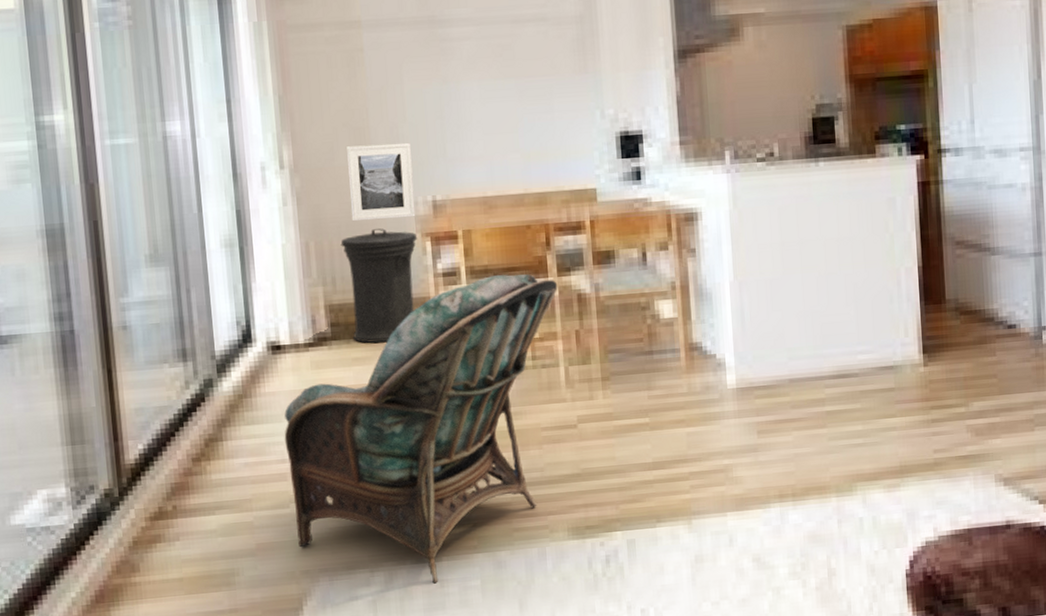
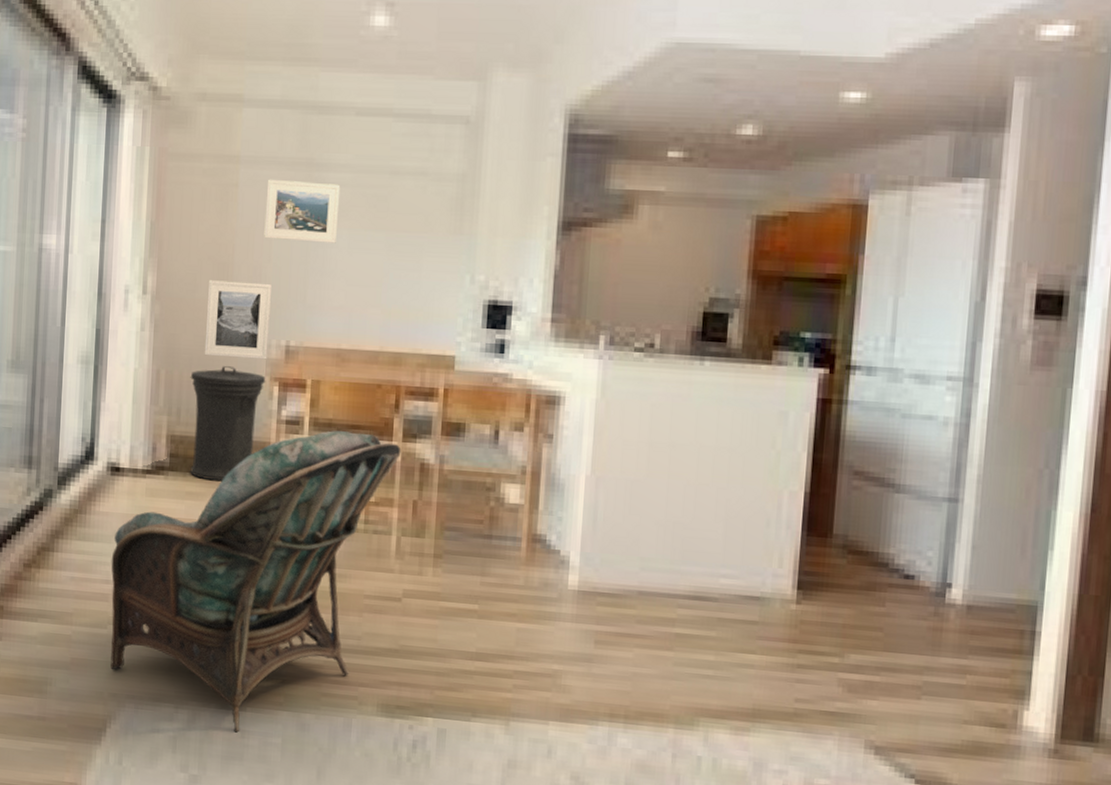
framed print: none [392,38,468,99] -> present [264,179,341,243]

